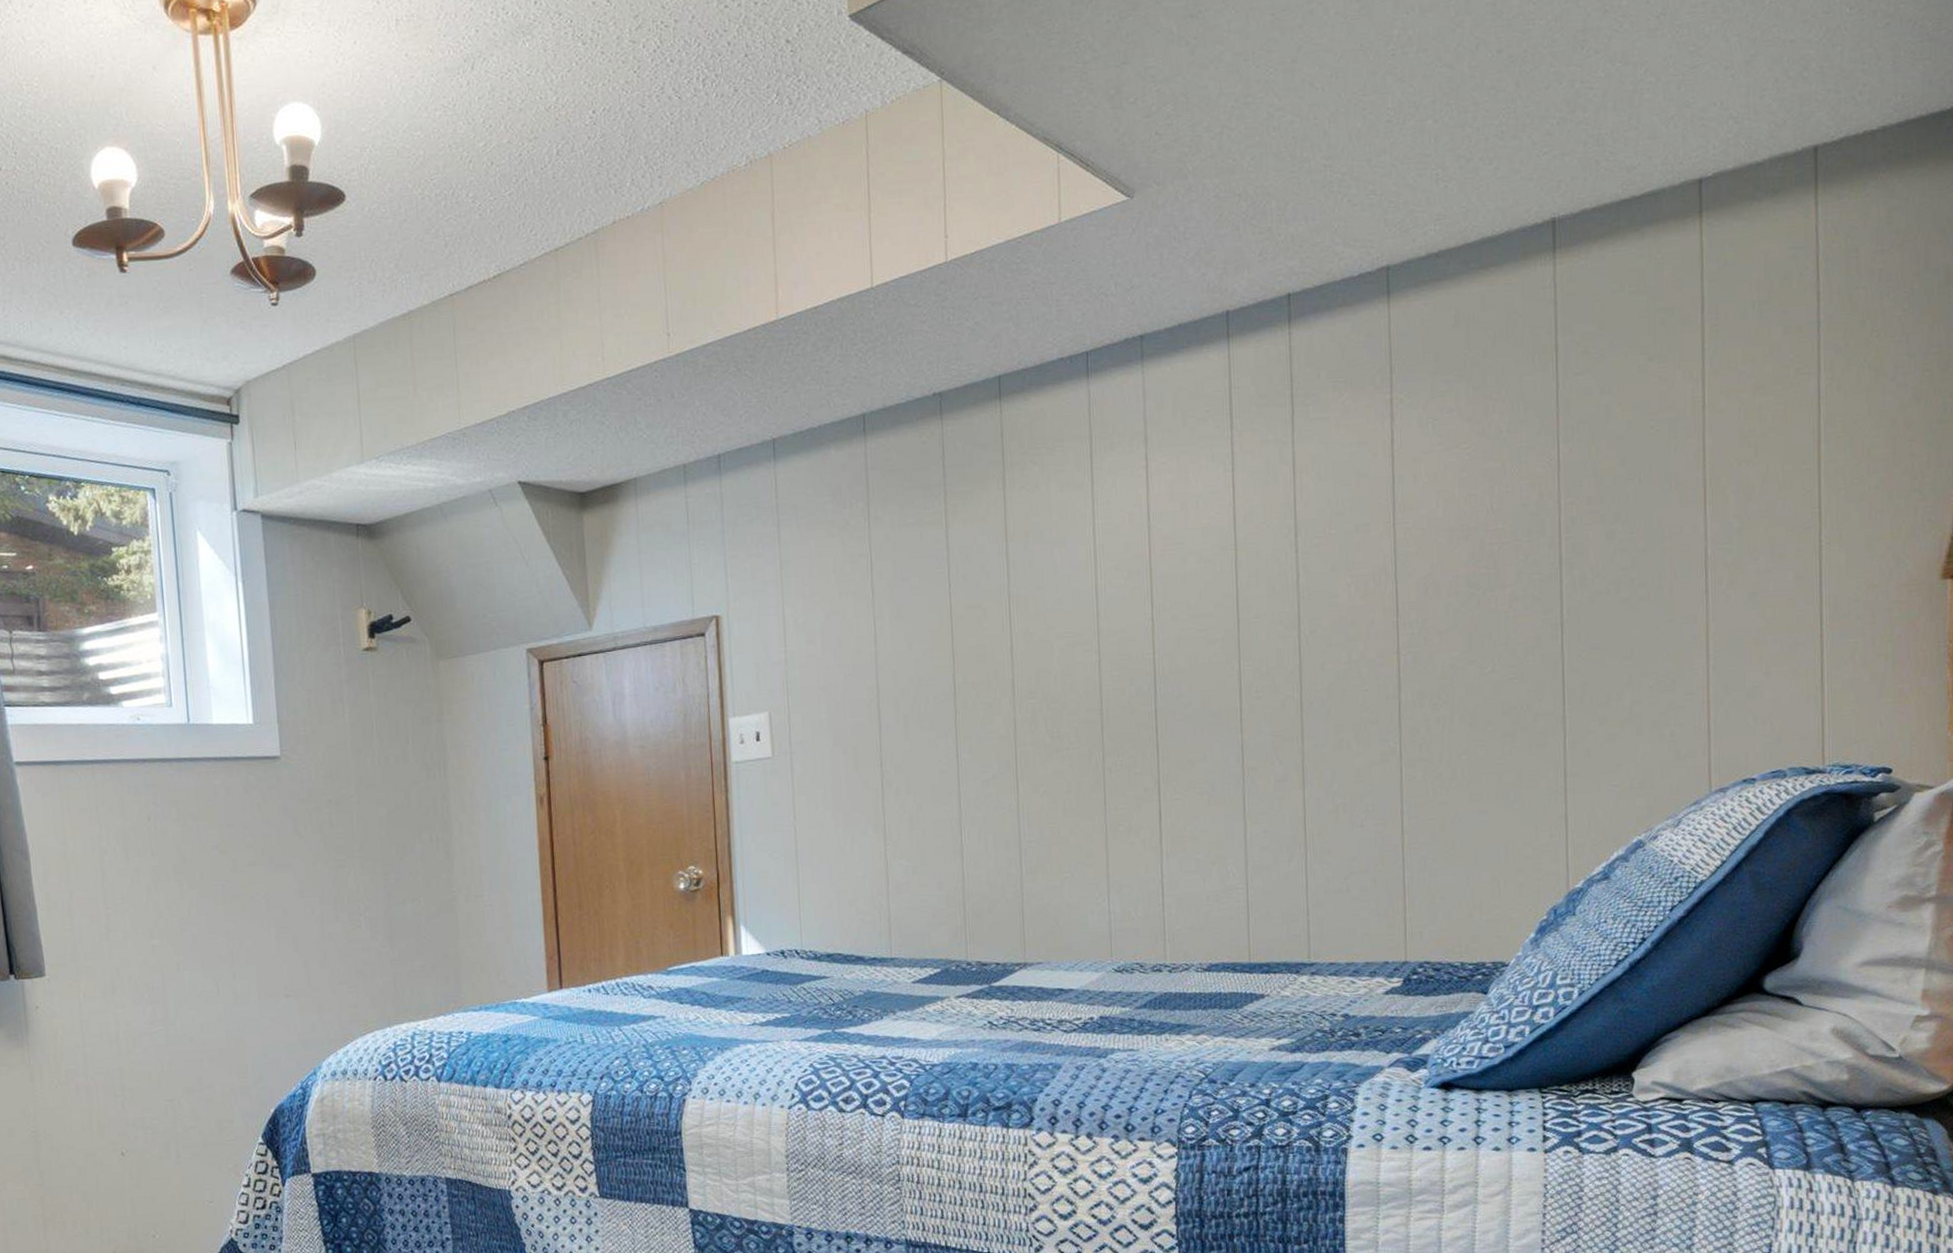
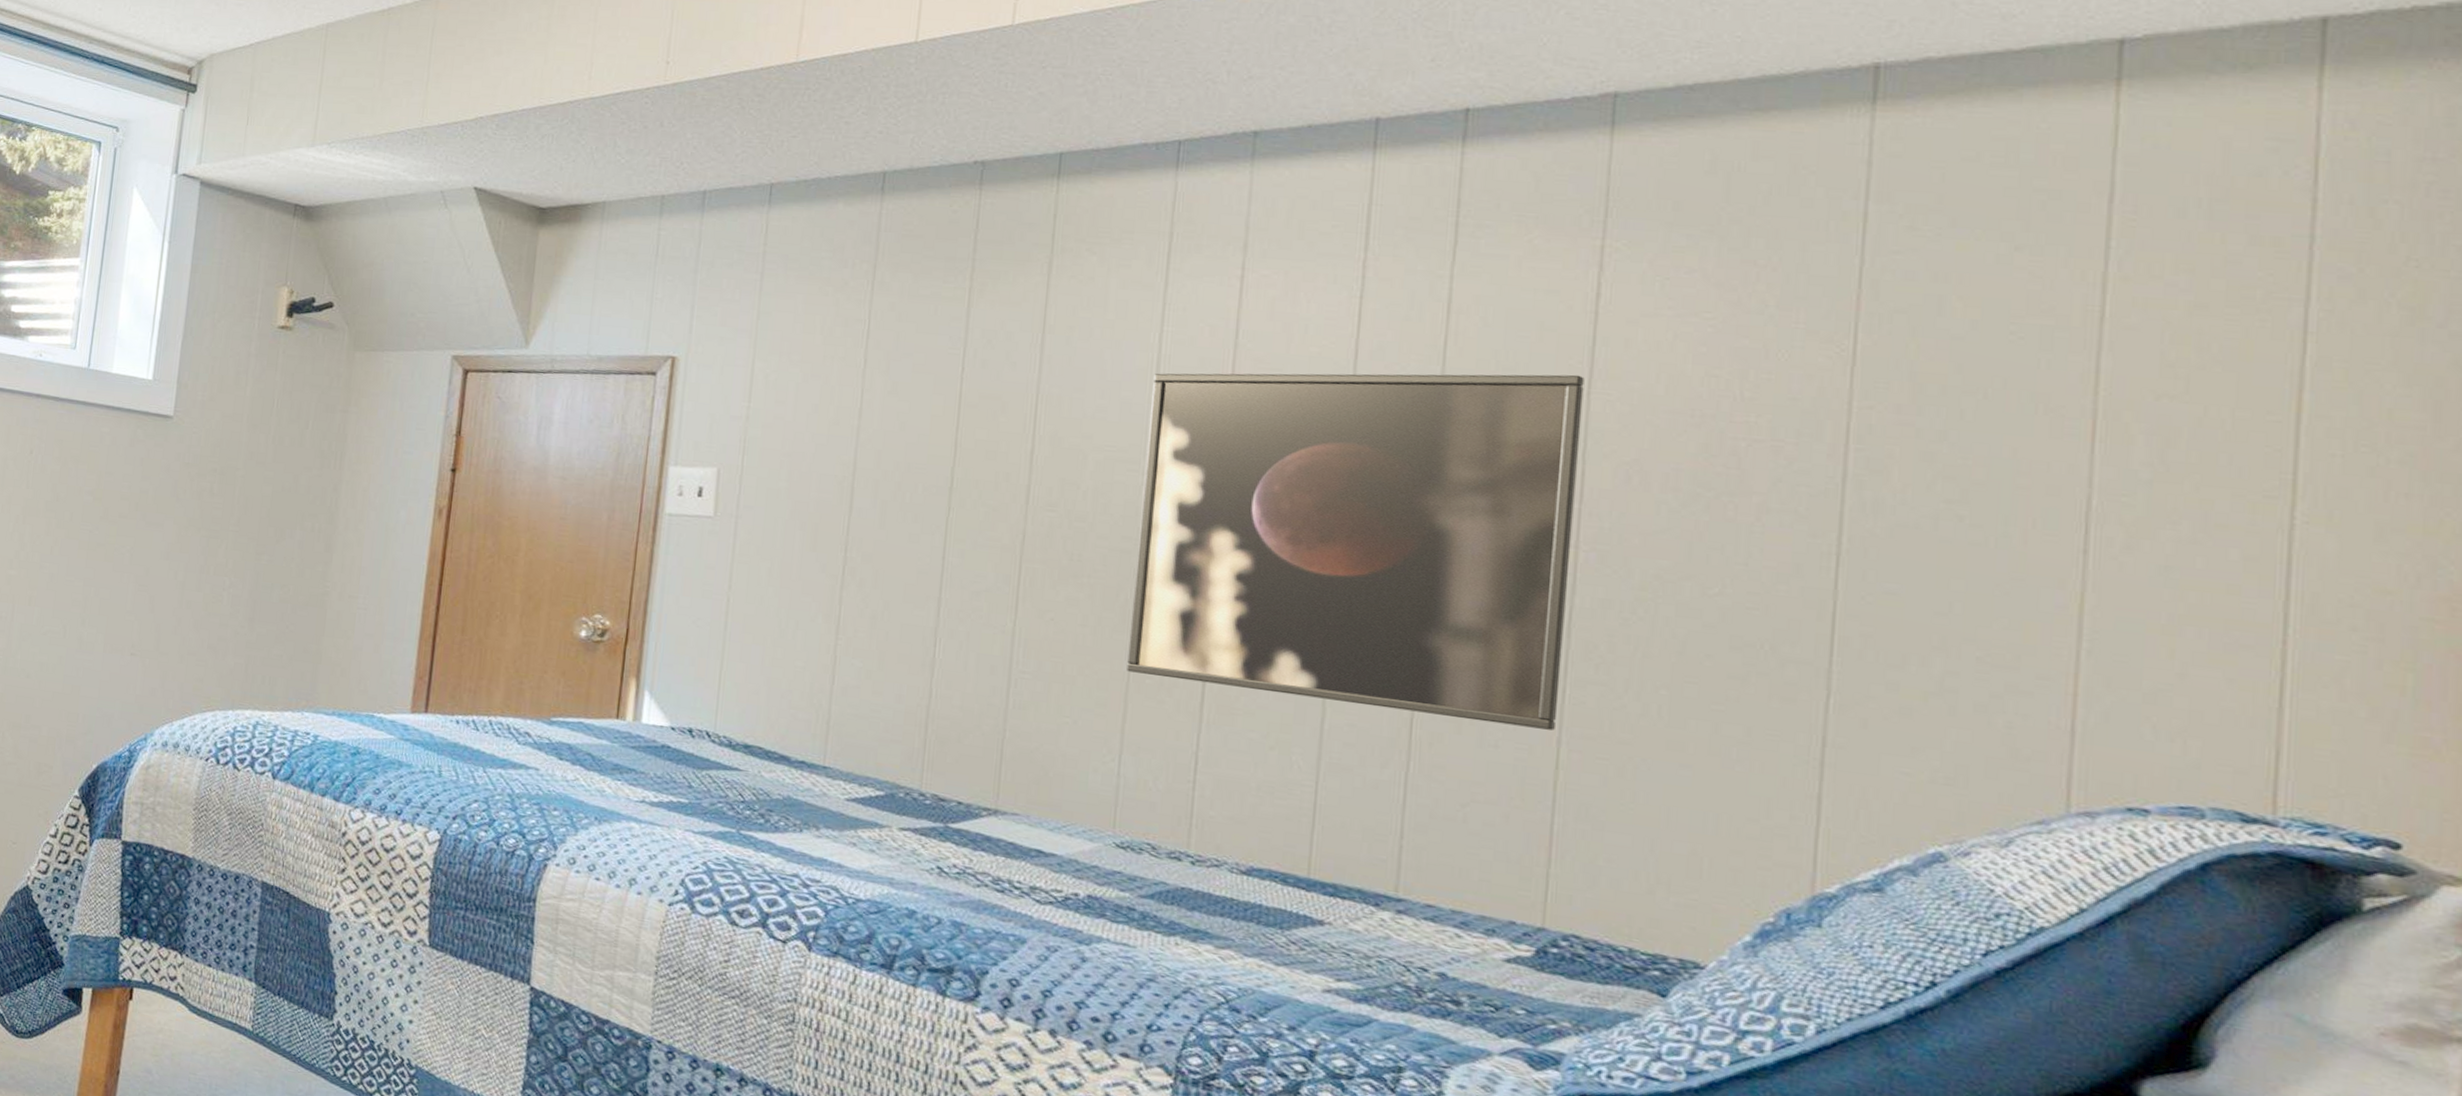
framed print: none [1093,510,1399,824] -> present [1127,373,1584,731]

